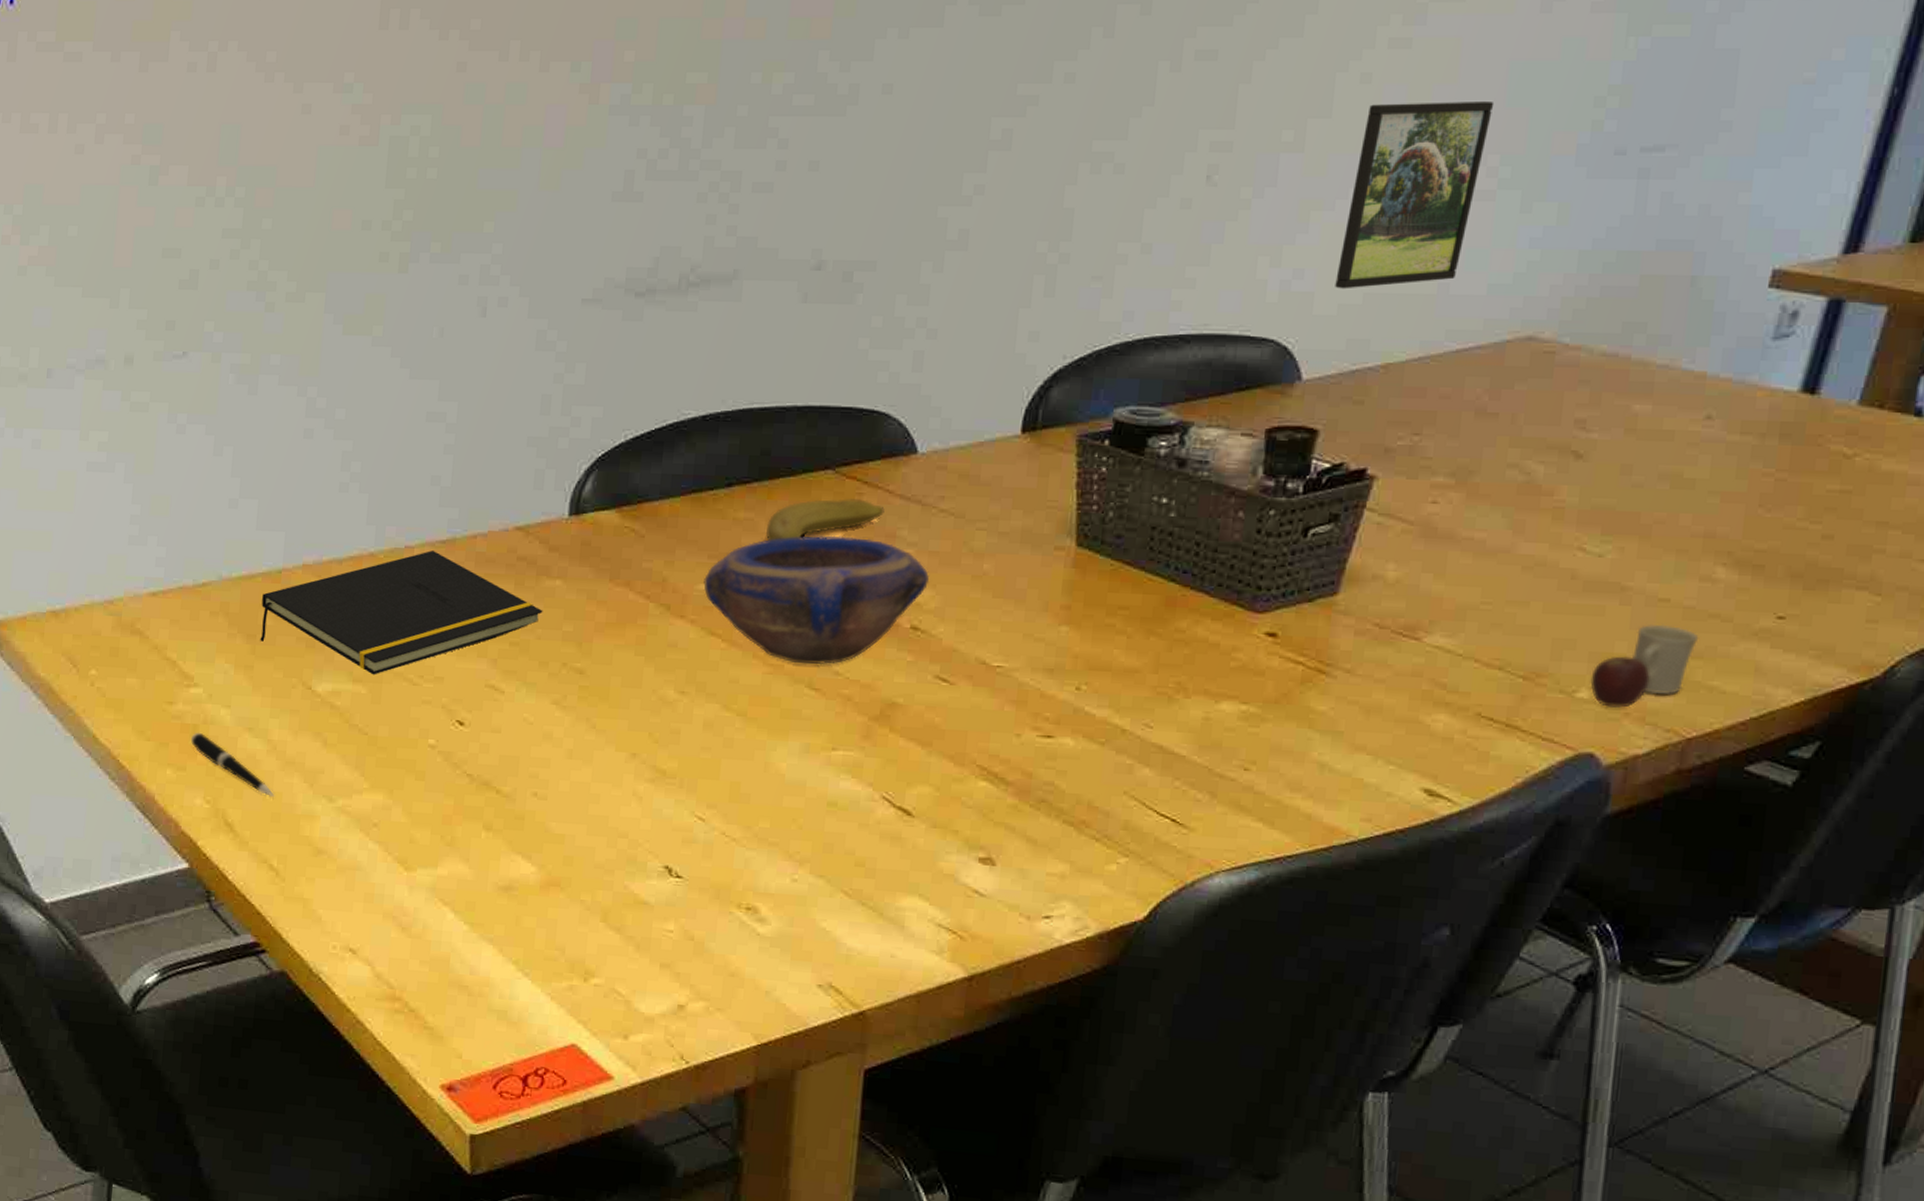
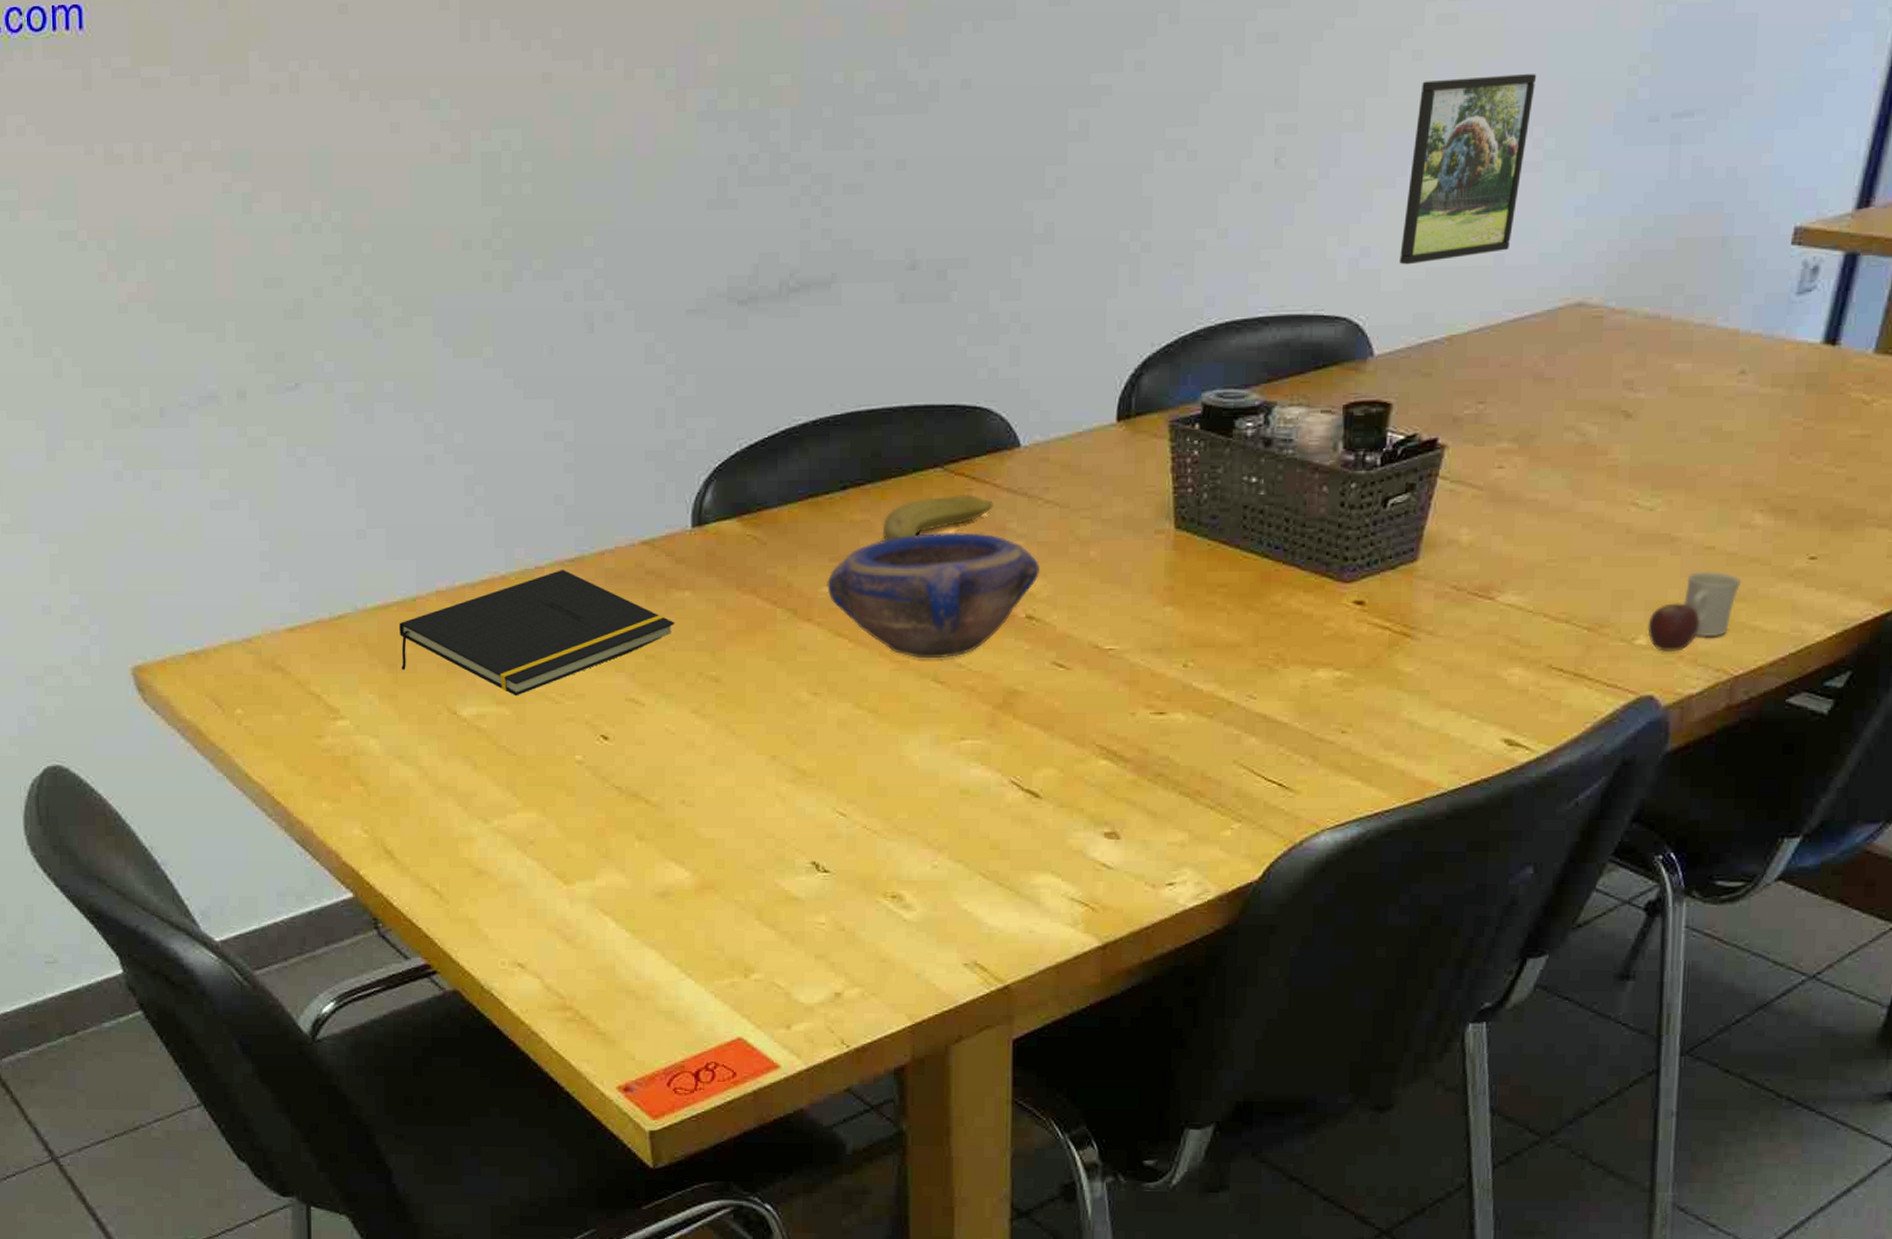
pen: present [191,732,275,798] -> none [343,763,431,823]

